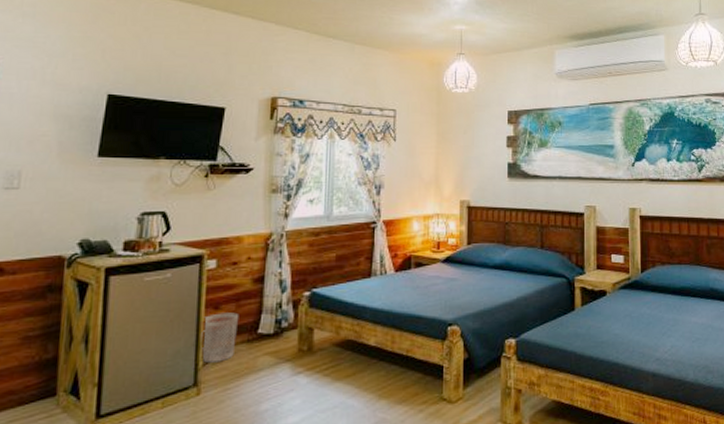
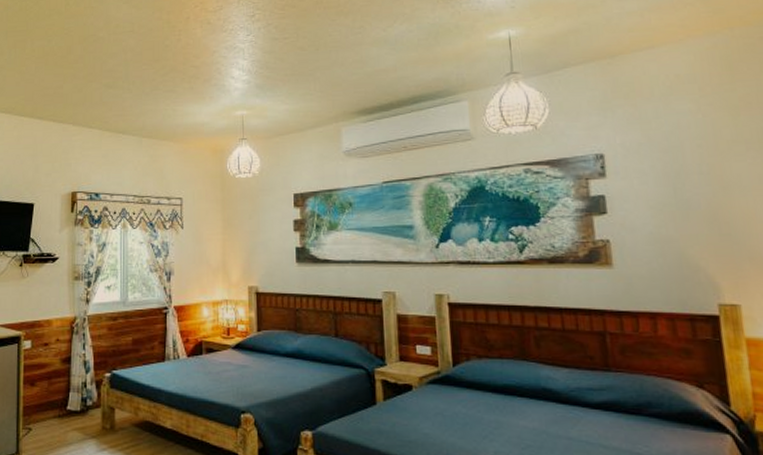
wastebasket: present [201,312,239,363] -> none [21,389,51,434]

